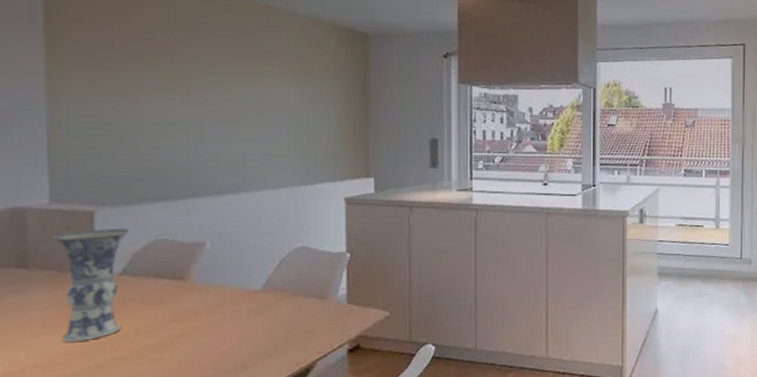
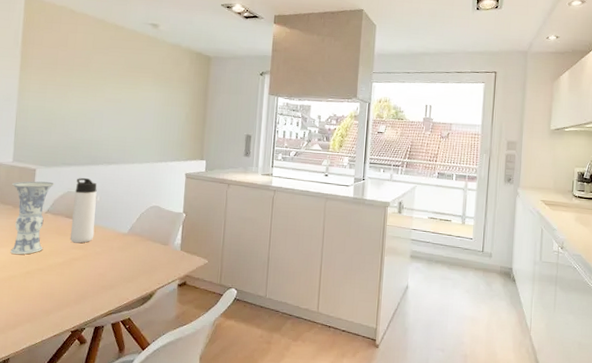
thermos bottle: none [166,218,207,314] -> present [70,178,97,244]

